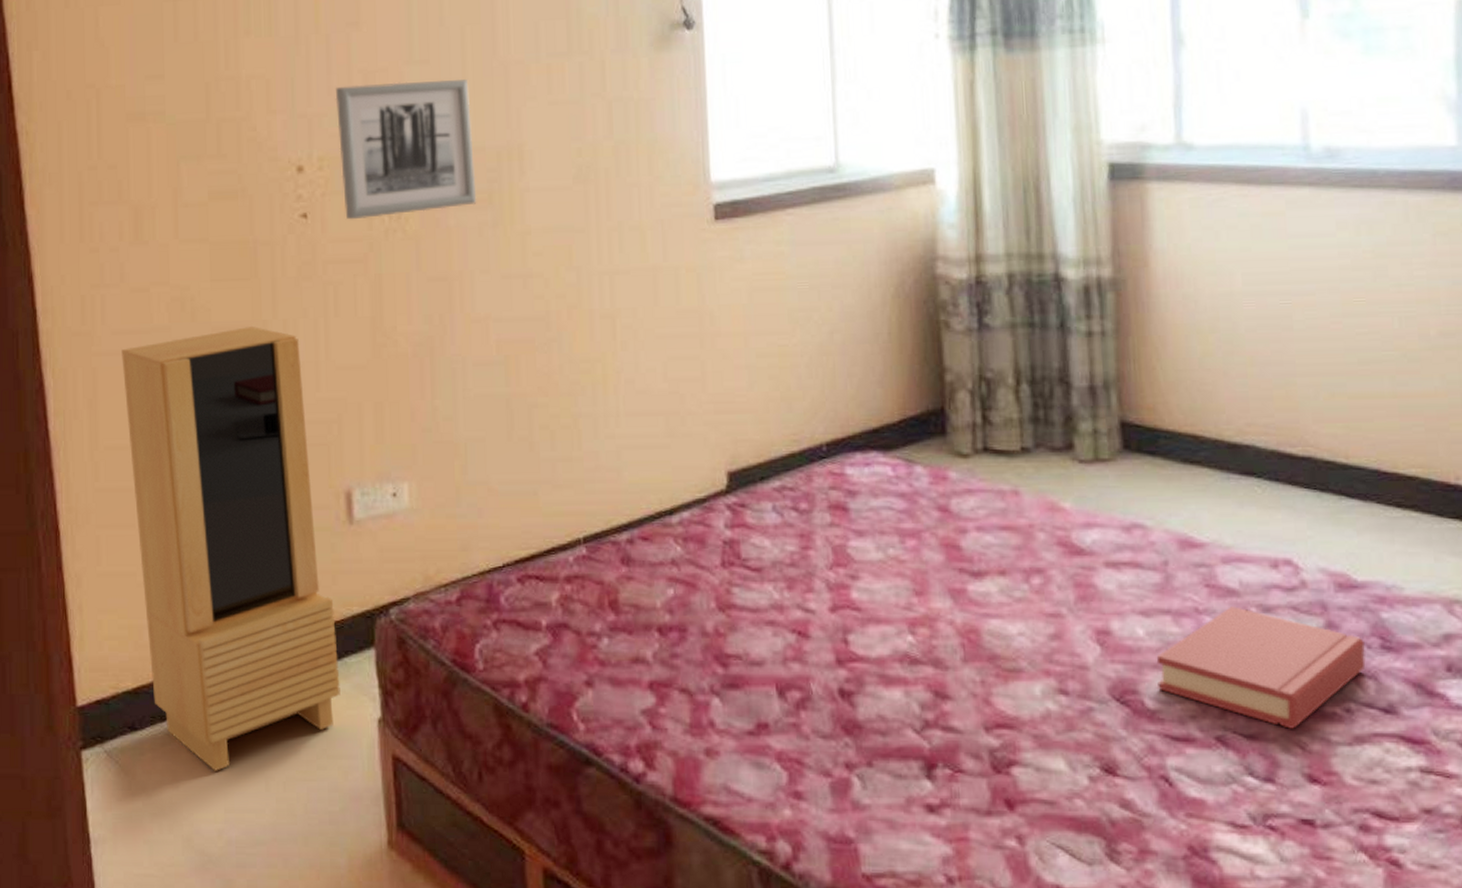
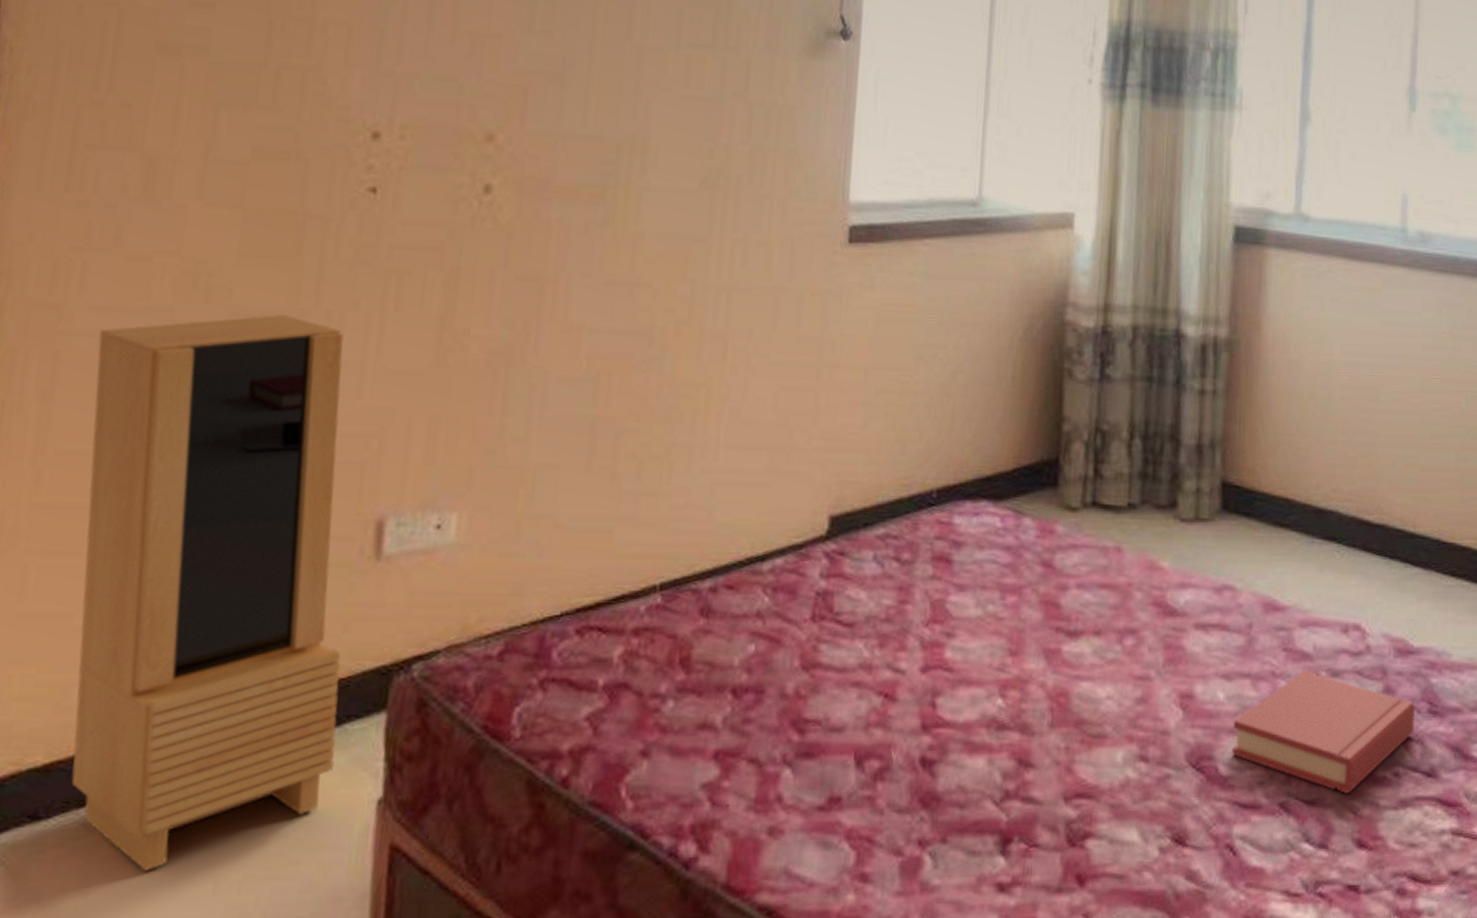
wall art: present [335,80,477,220] -> none [425,47,595,202]

